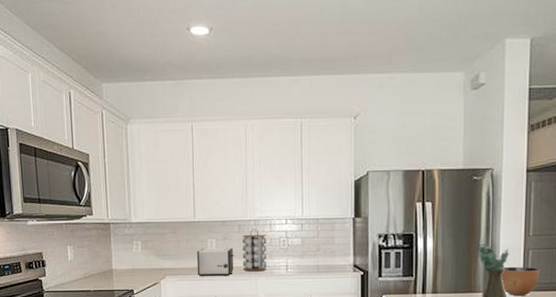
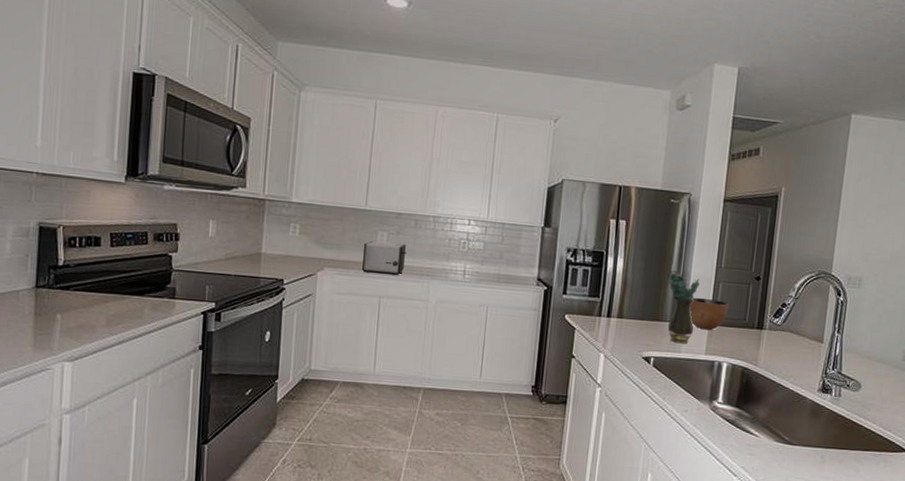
spice rack: present [242,229,267,272] -> none [414,226,445,274]

